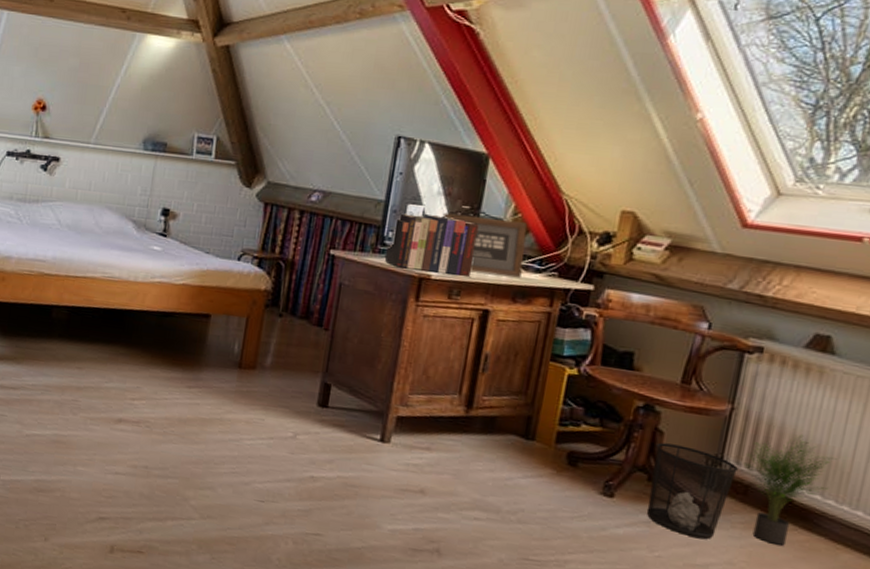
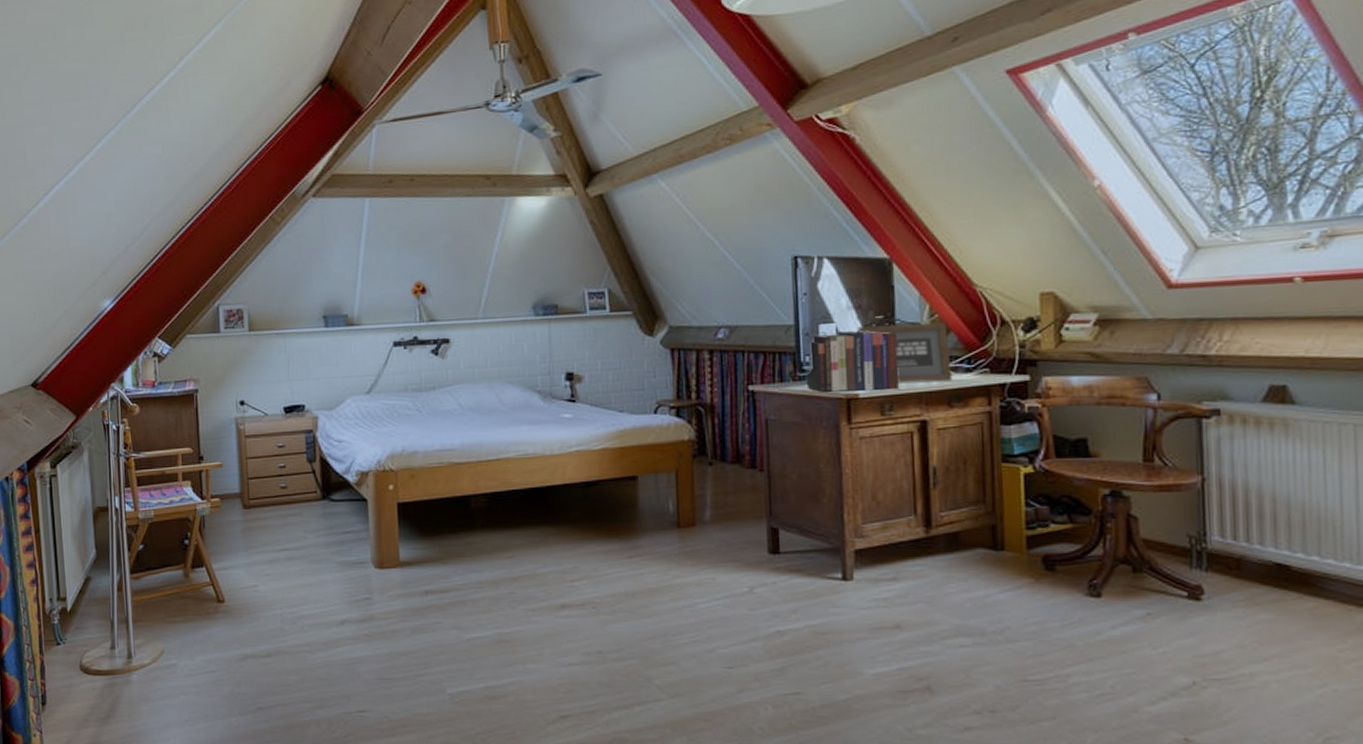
waste bin: present [646,442,738,539] -> none [1132,528,1224,626]
potted plant: present [743,434,837,546] -> none [1229,494,1325,619]

